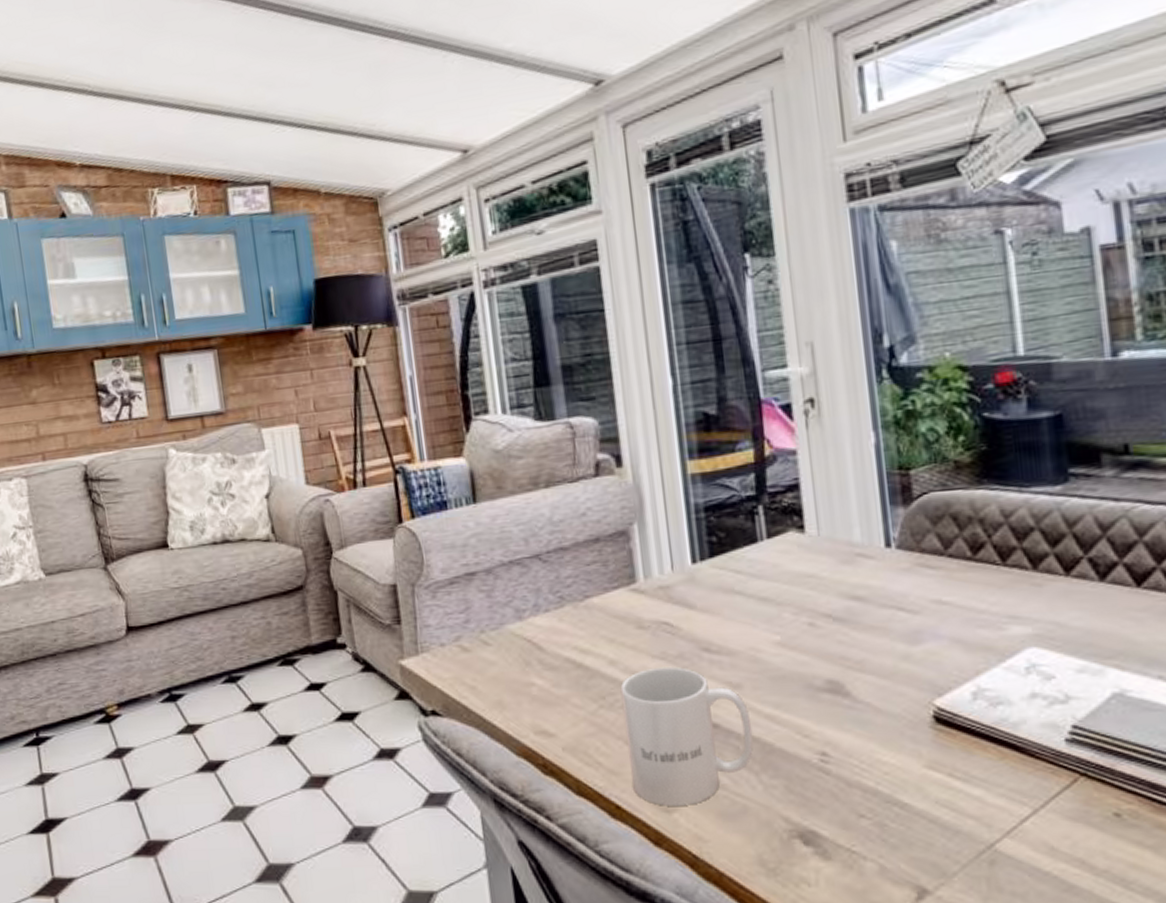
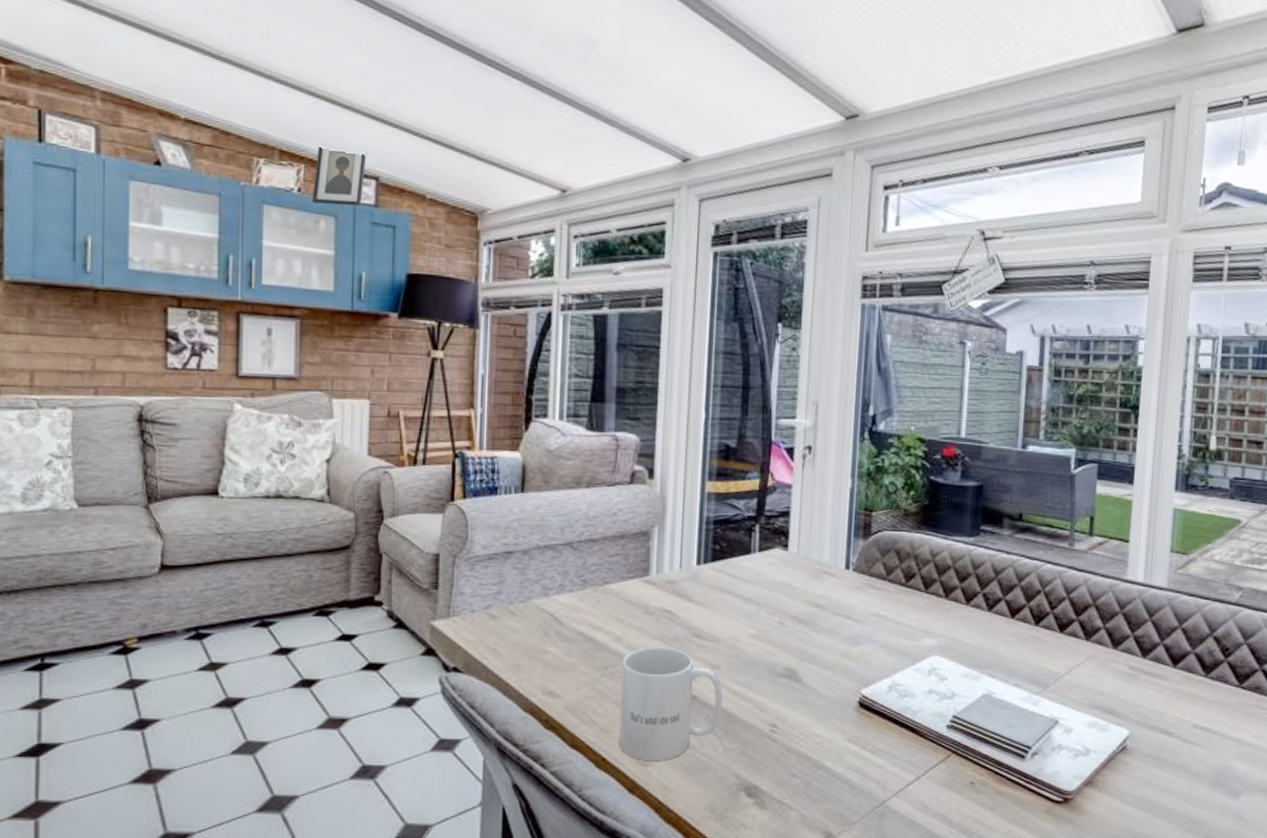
picture frame: none [206,157,258,224] -> present [311,147,367,206]

